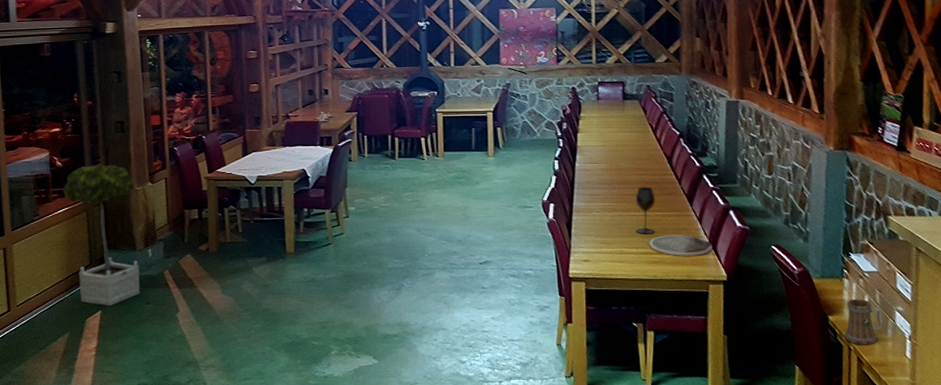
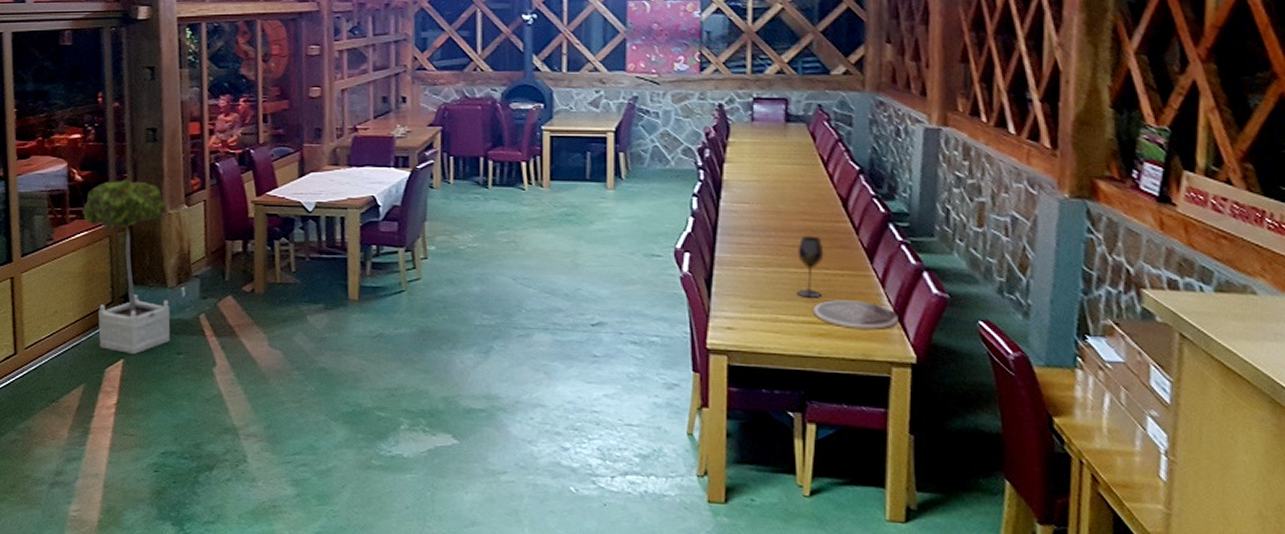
beer mug: present [845,299,883,346] -> none [1075,397,1130,460]

